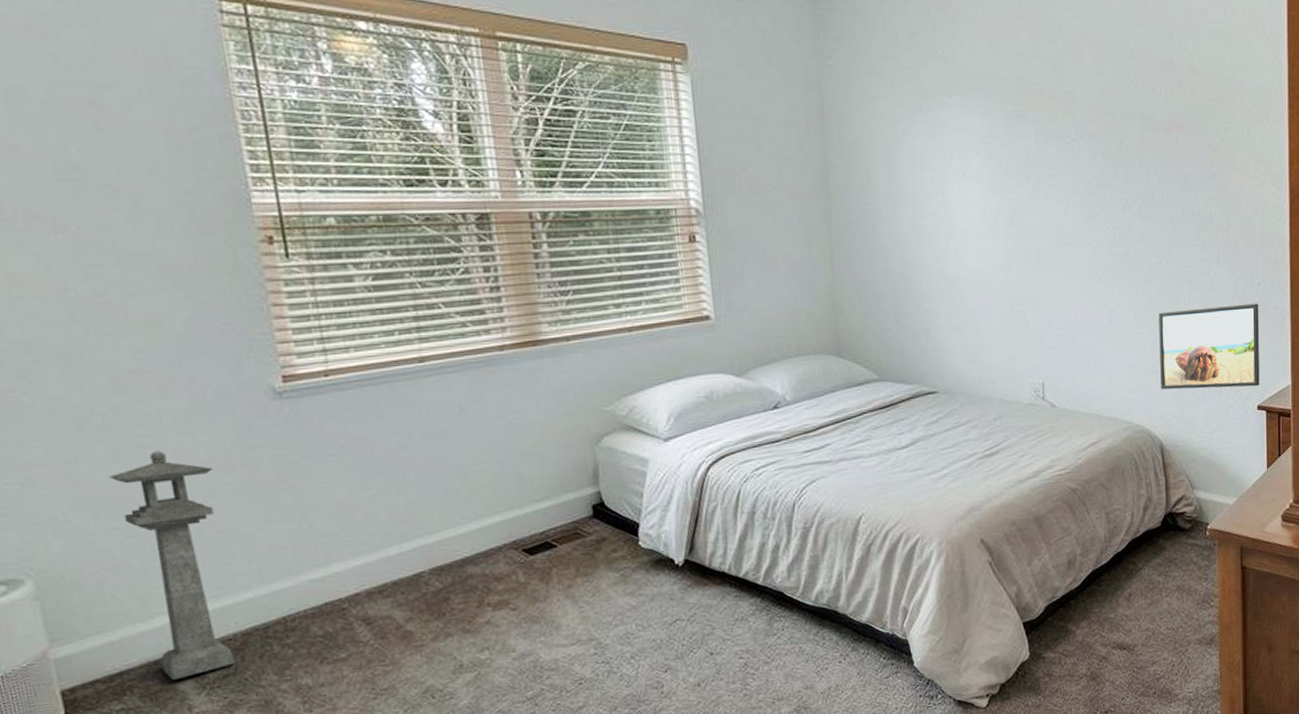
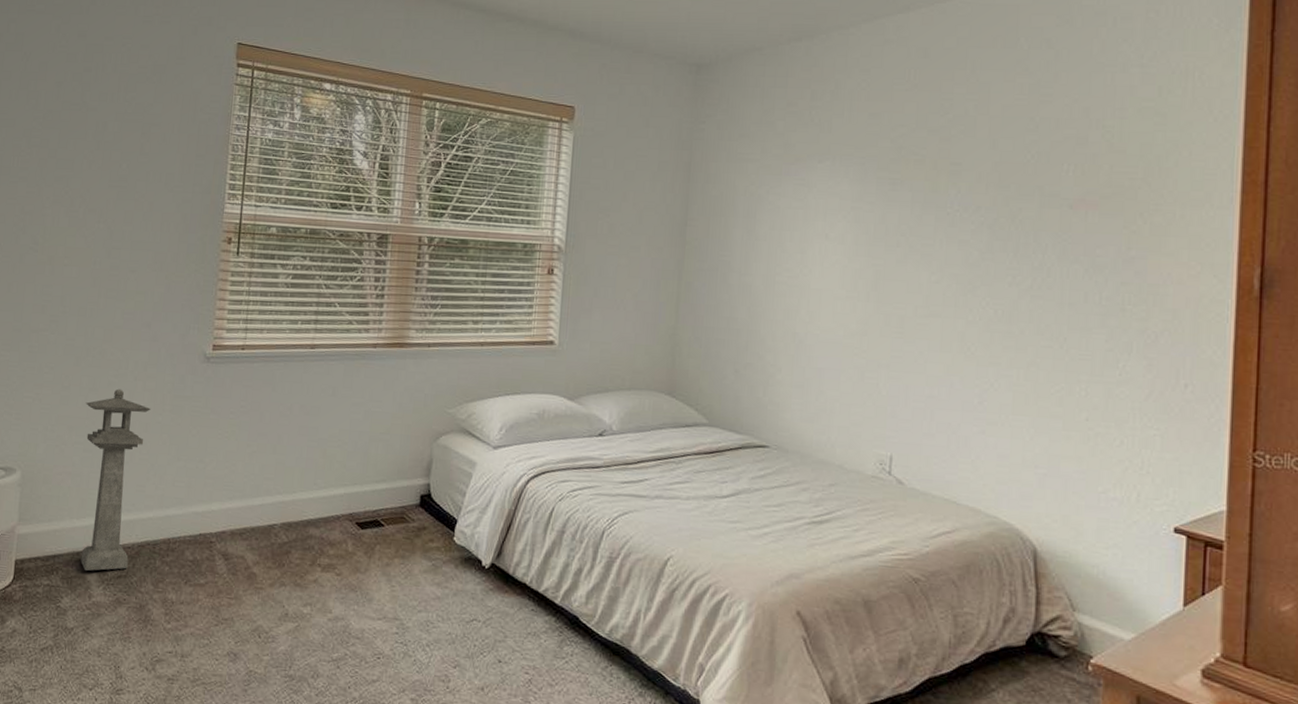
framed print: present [1158,303,1260,390] -> none [1040,401,1185,505]

